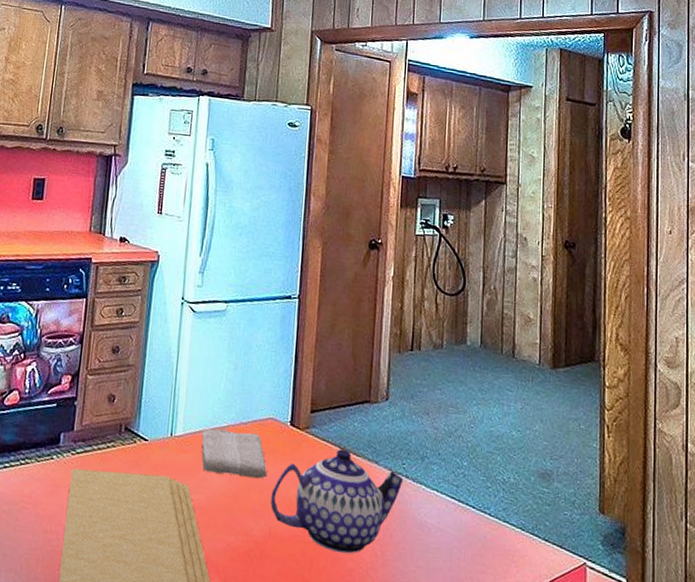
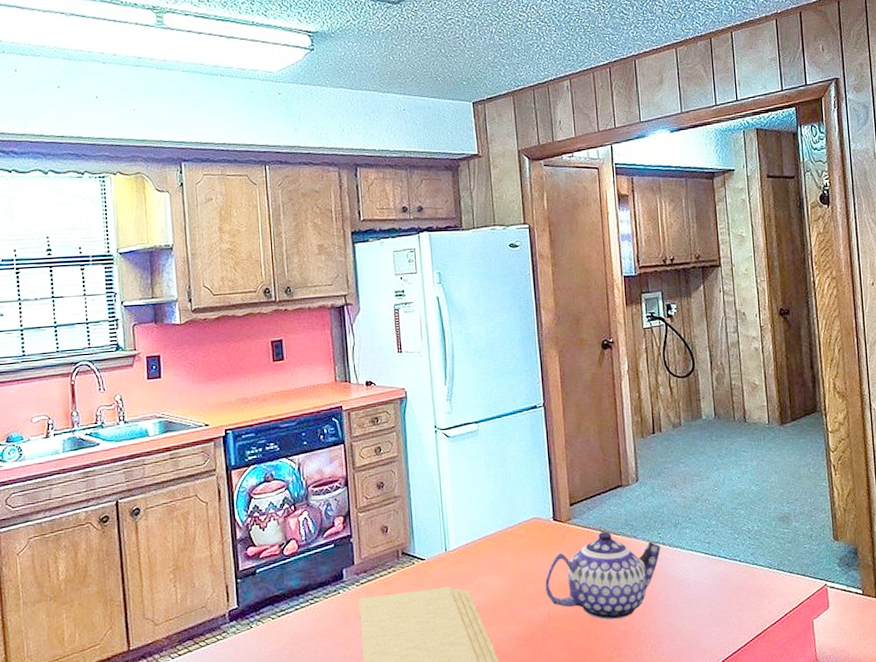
washcloth: present [201,428,268,478] -> none [474,534,539,576]

